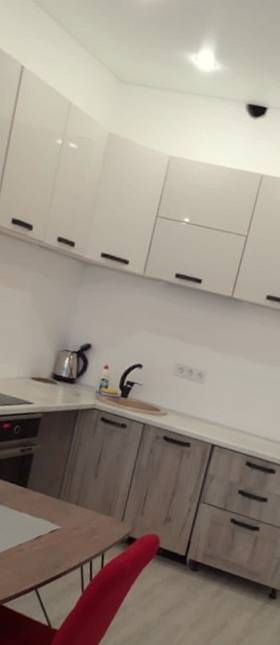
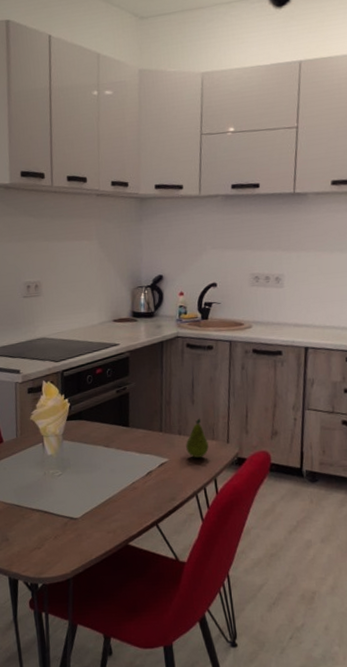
fruit: none [80,492,103,531] -> present [186,418,209,458]

